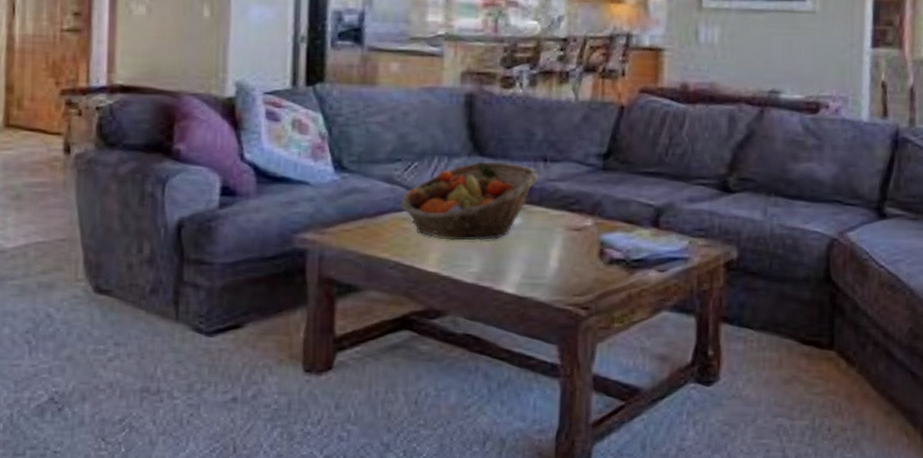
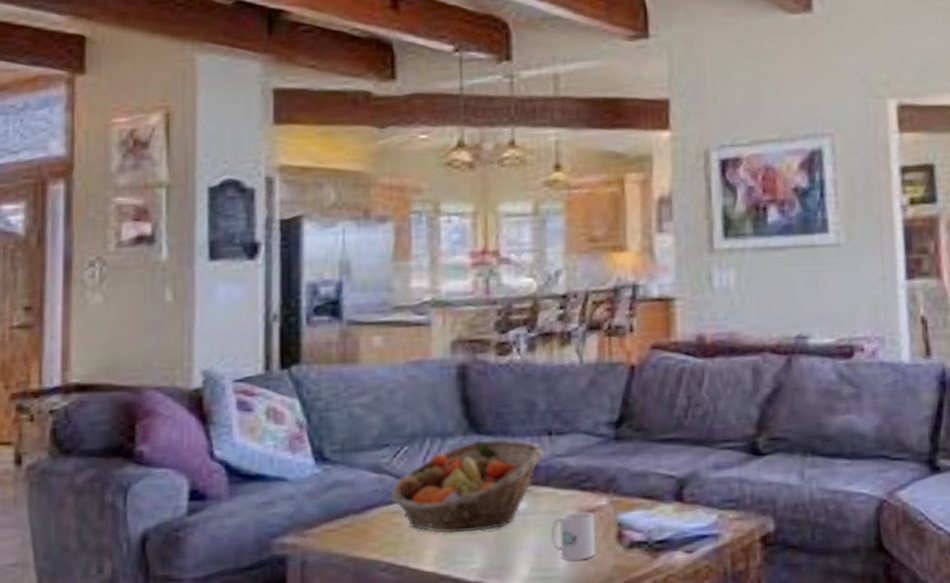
mug: none [540,229,581,271] -> present [550,512,596,561]

